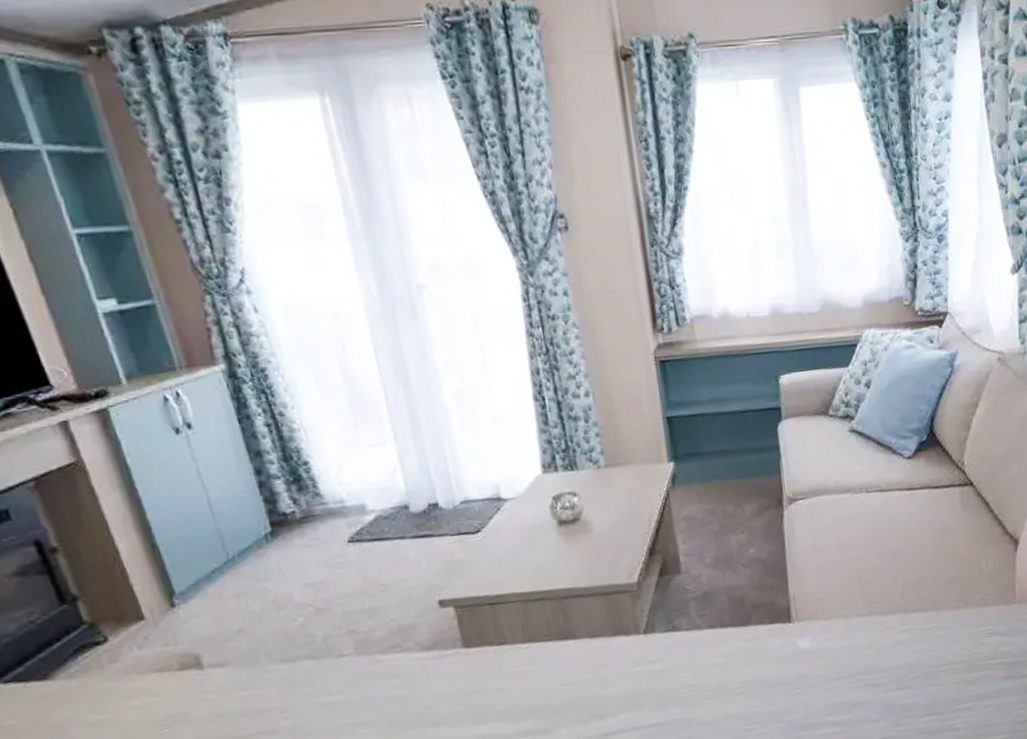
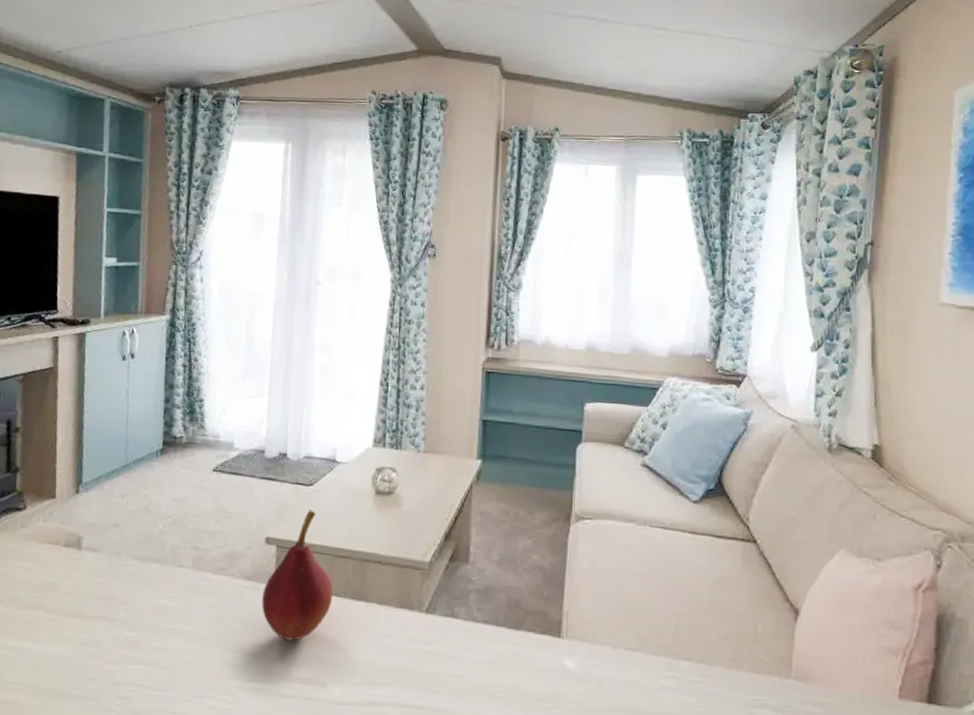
fruit: none [451,559,536,700] -> present [261,509,334,641]

